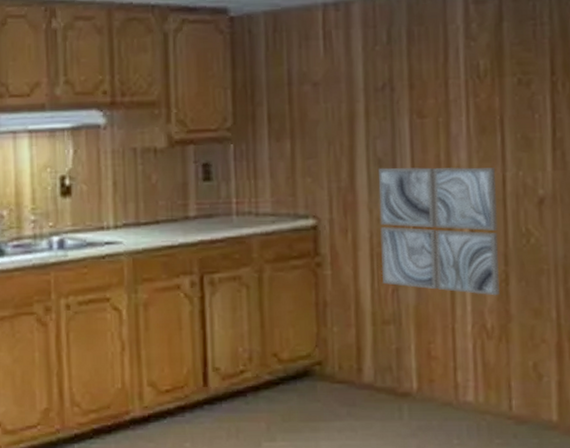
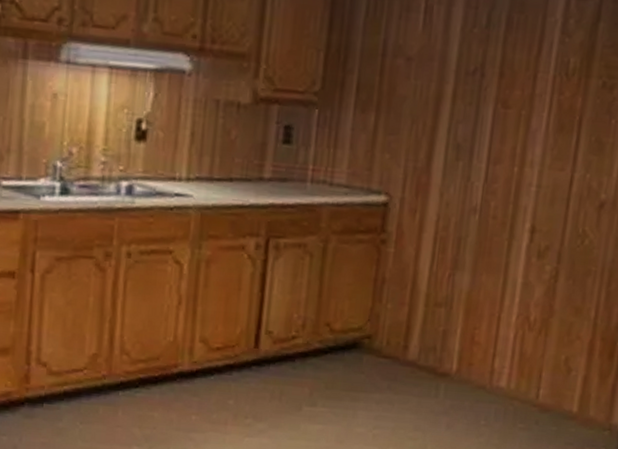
wall art: present [378,167,500,296] -> none [441,153,566,291]

